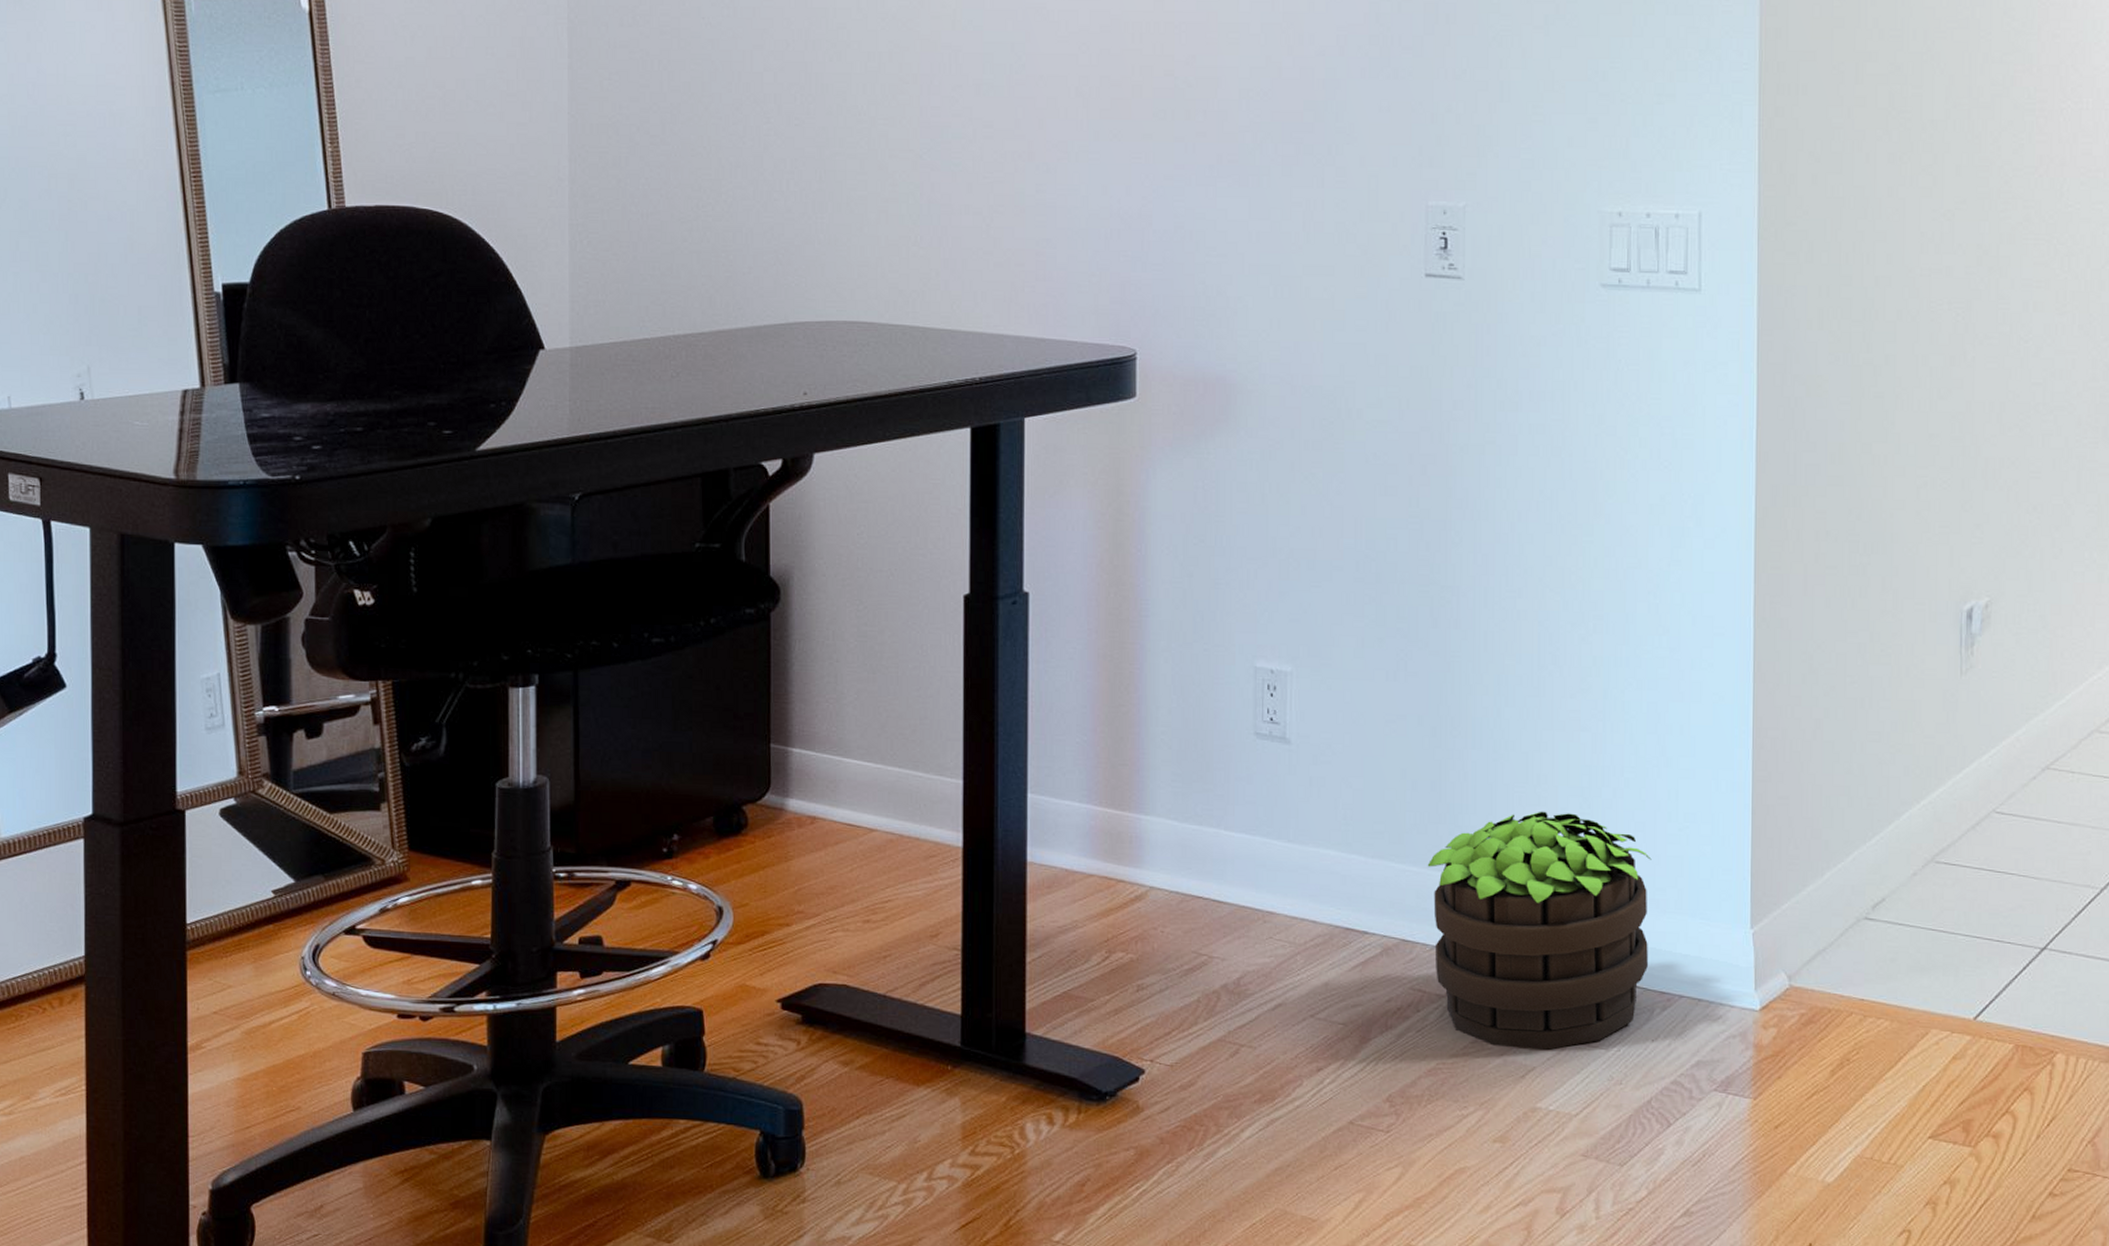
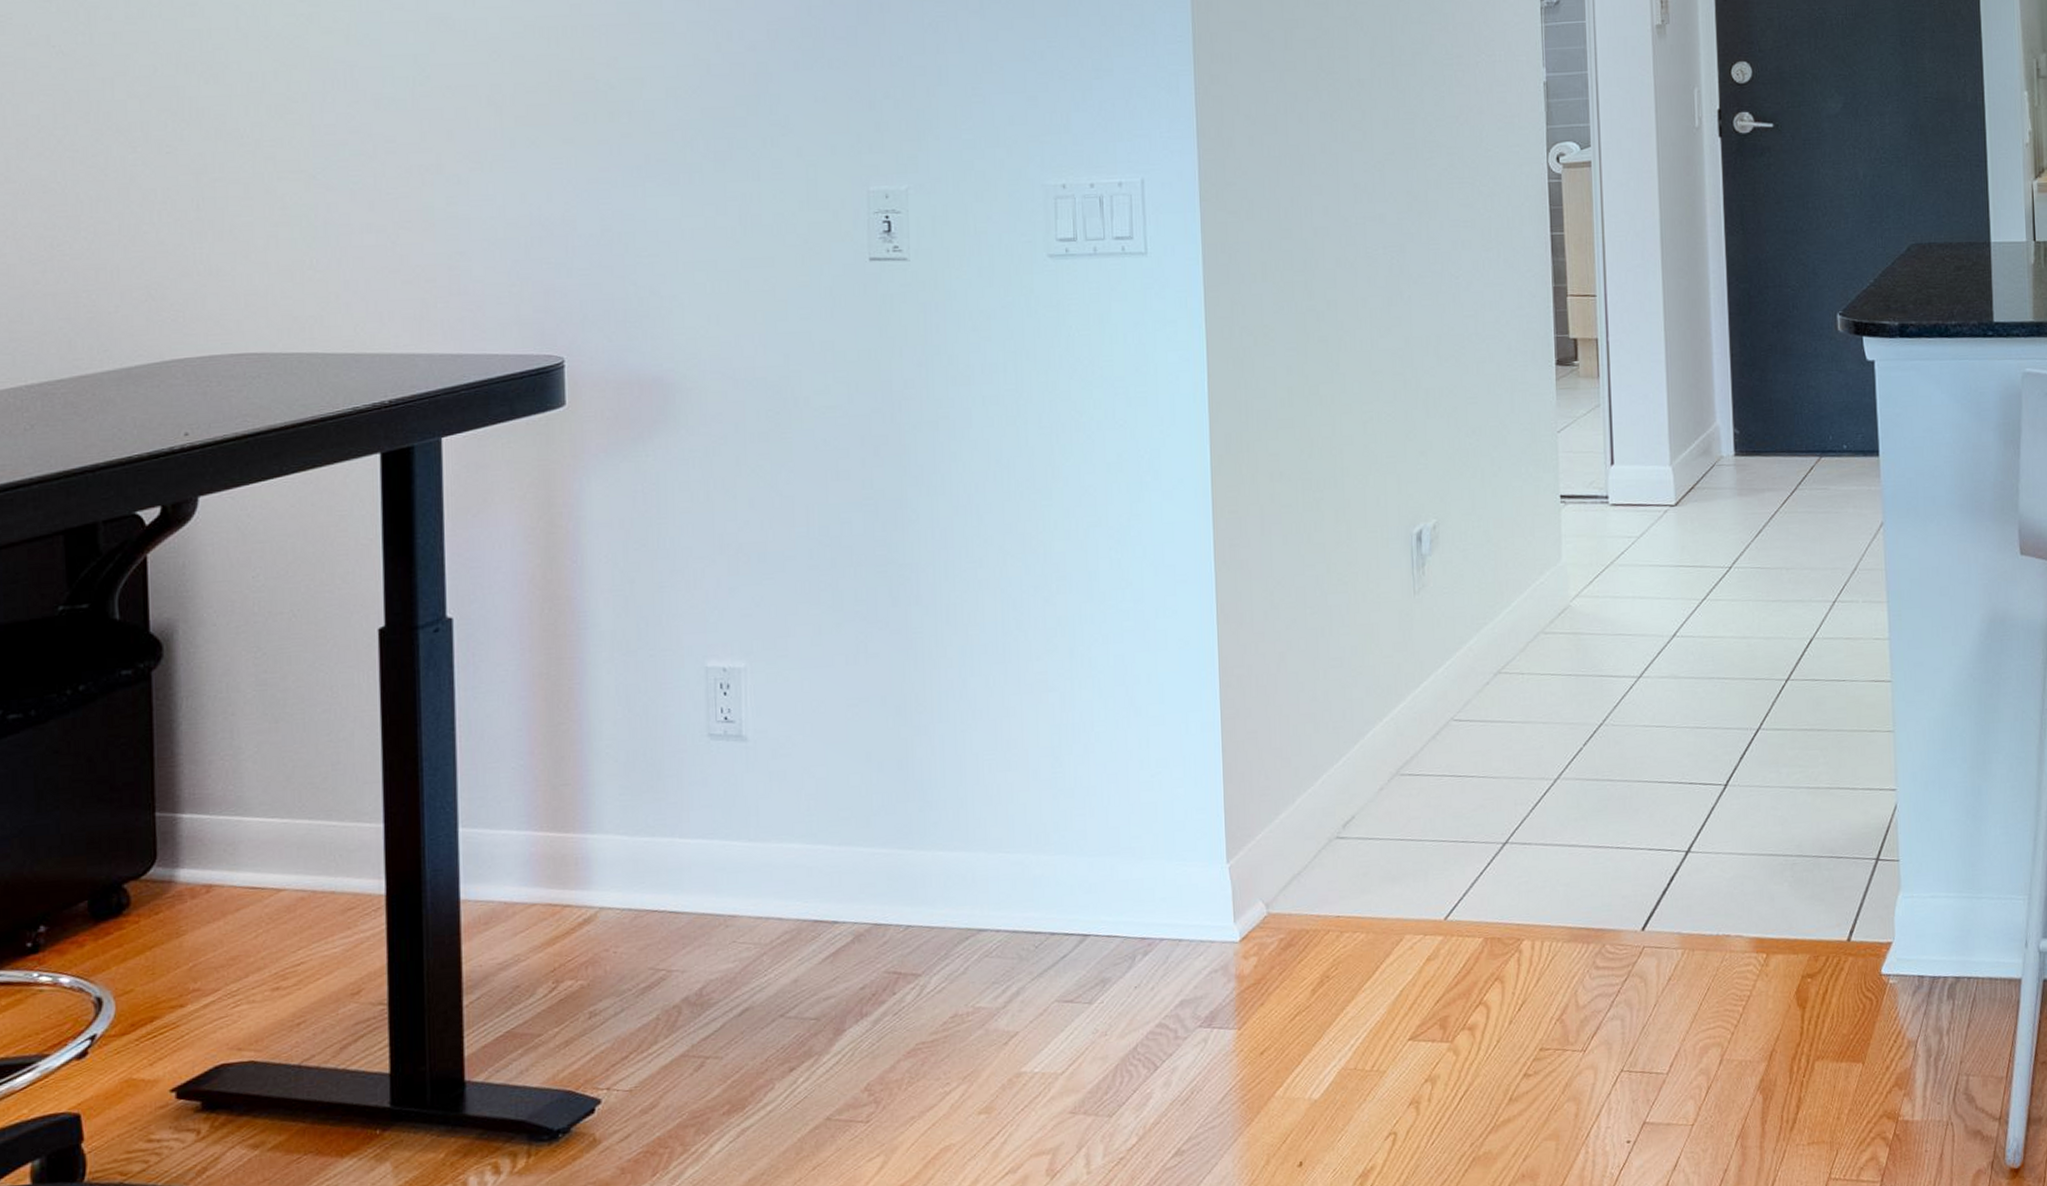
potted plant: present [1427,811,1652,1050] -> none [897,774,1128,1017]

